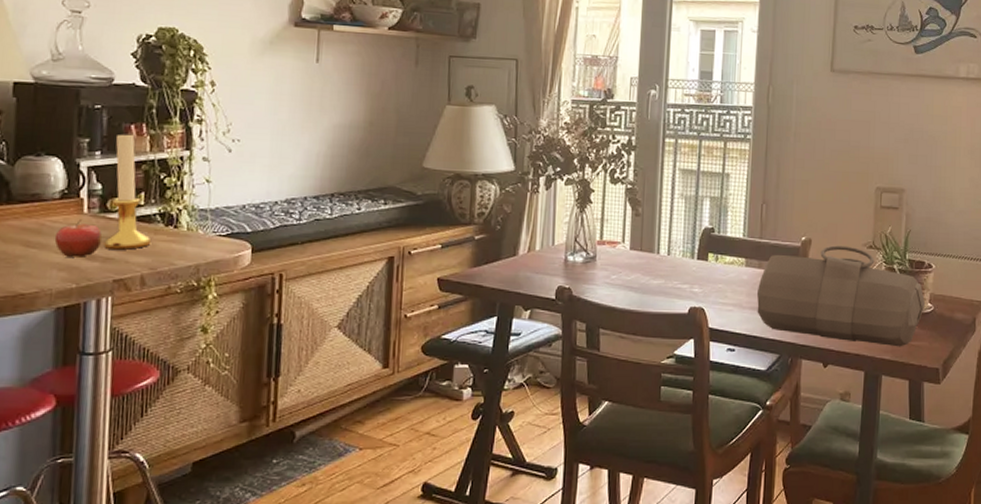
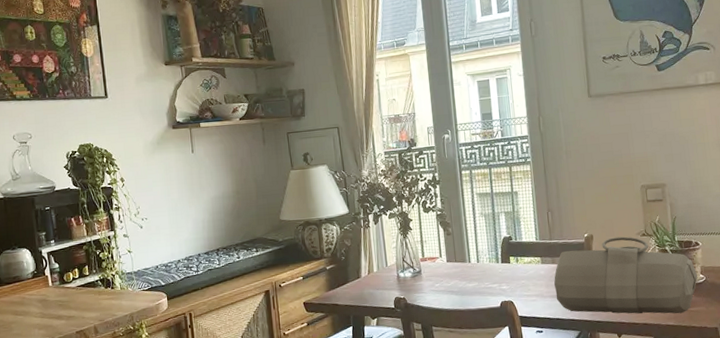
fruit: present [54,219,103,257] -> none [33,291,65,319]
candle holder: present [104,132,152,250] -> none [63,224,98,310]

